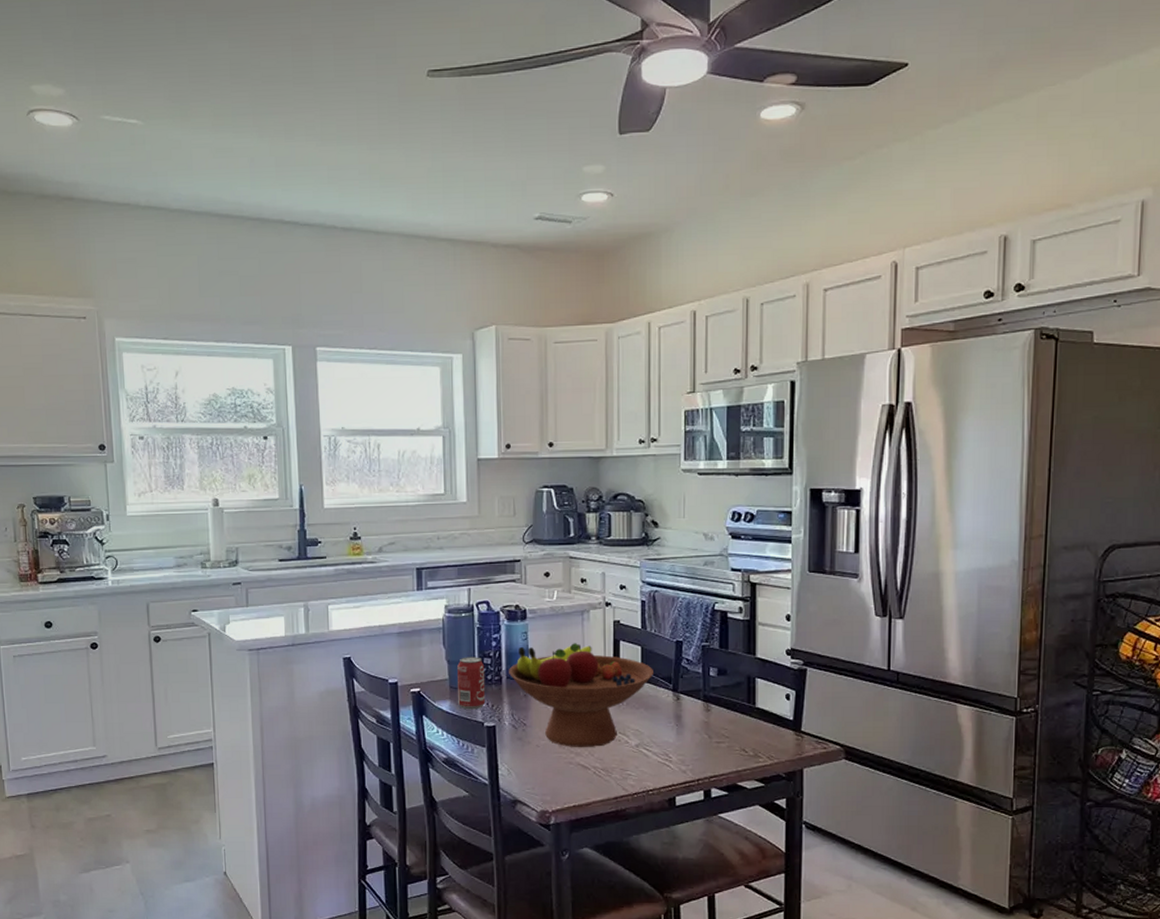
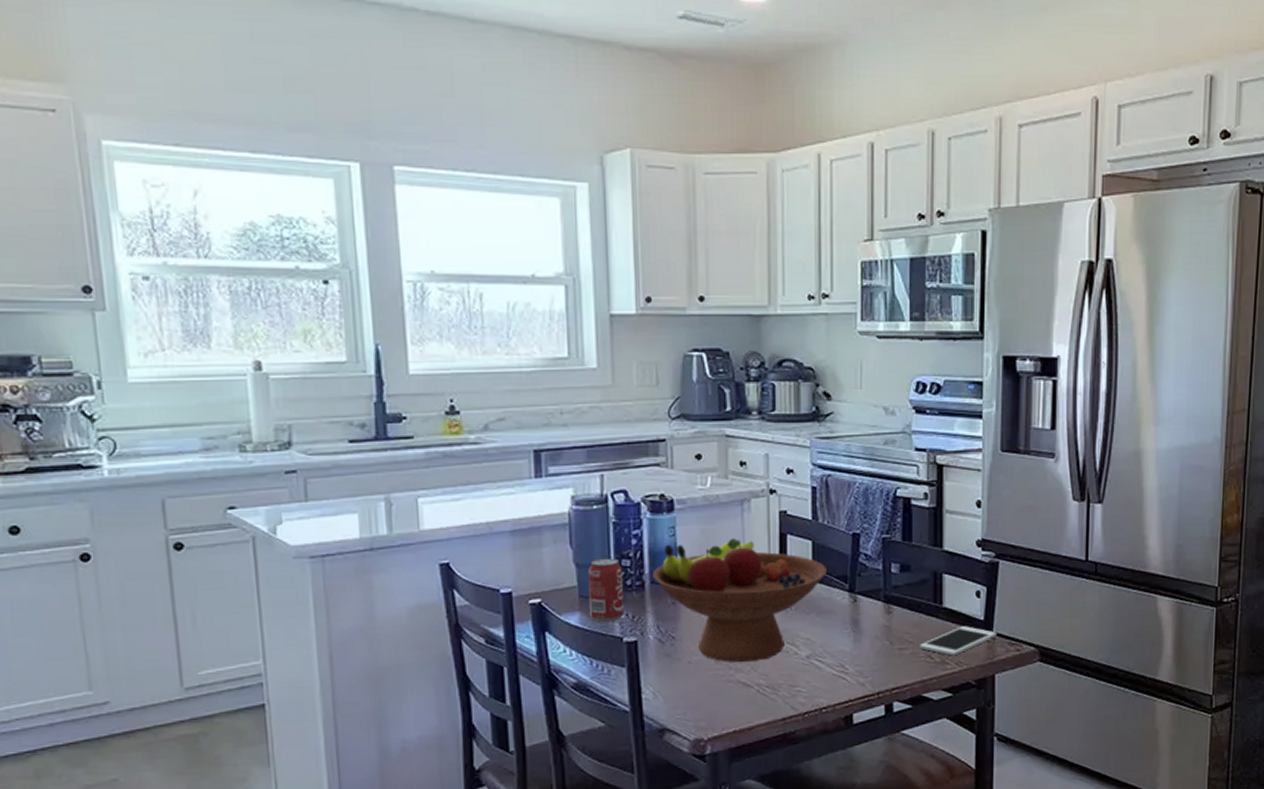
cell phone: none [735,725,806,751] -> present [920,626,998,656]

